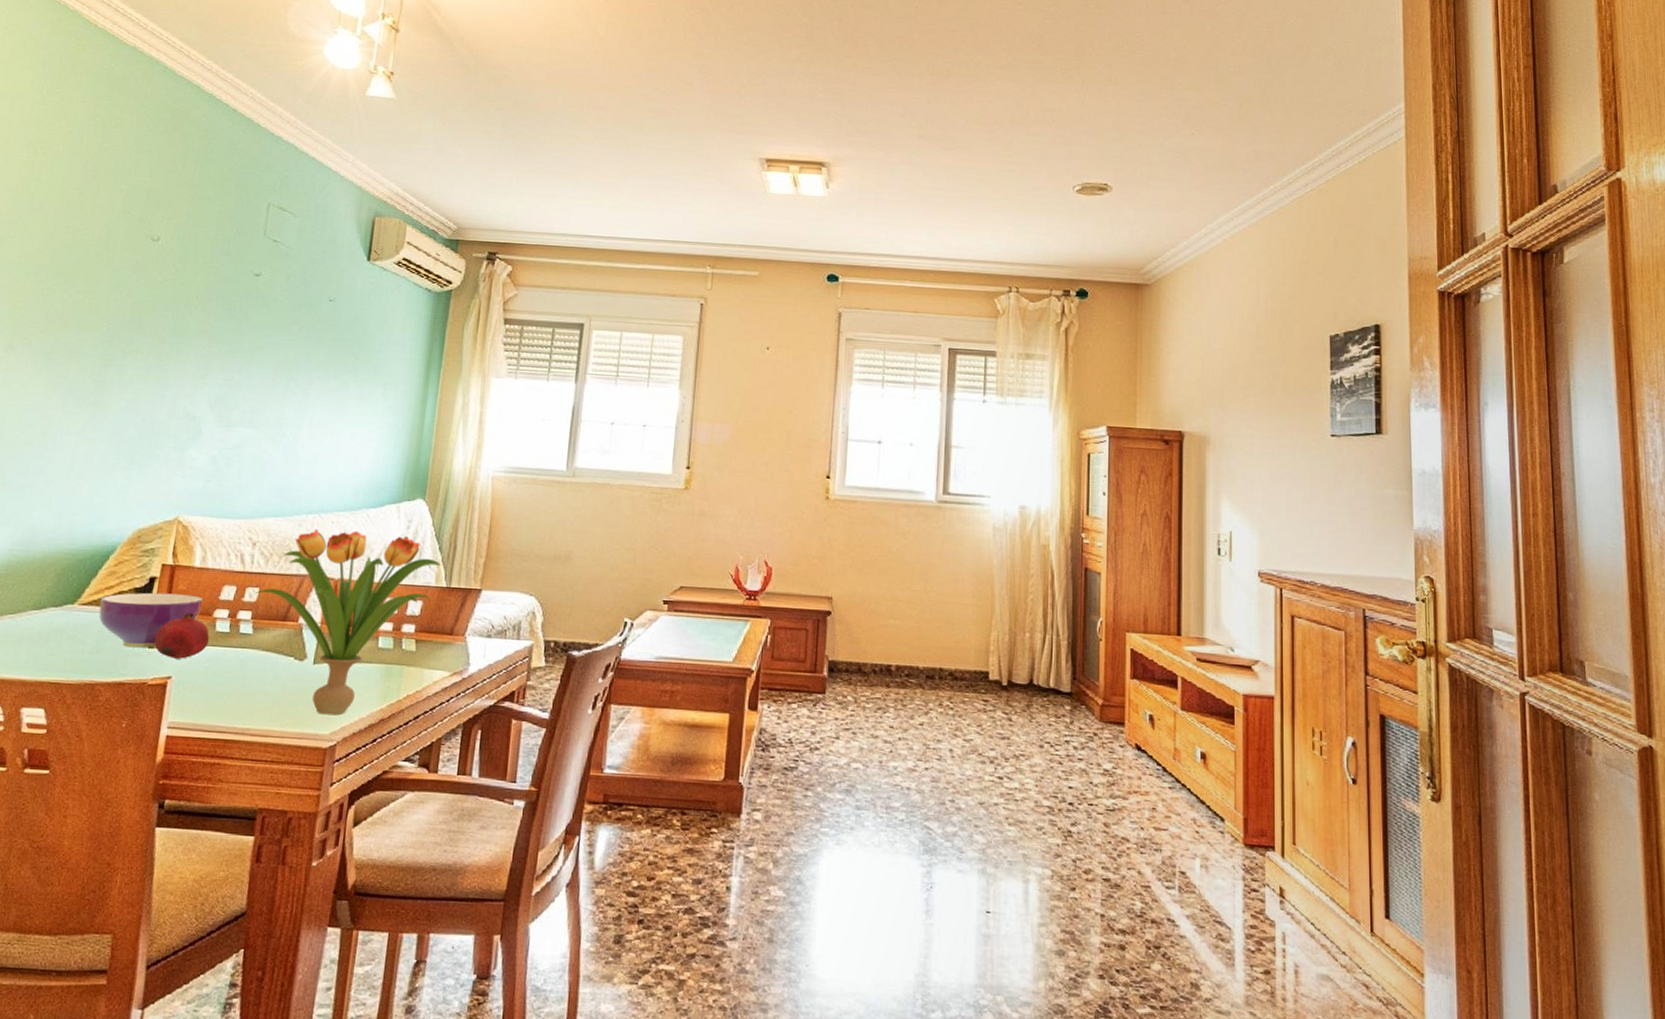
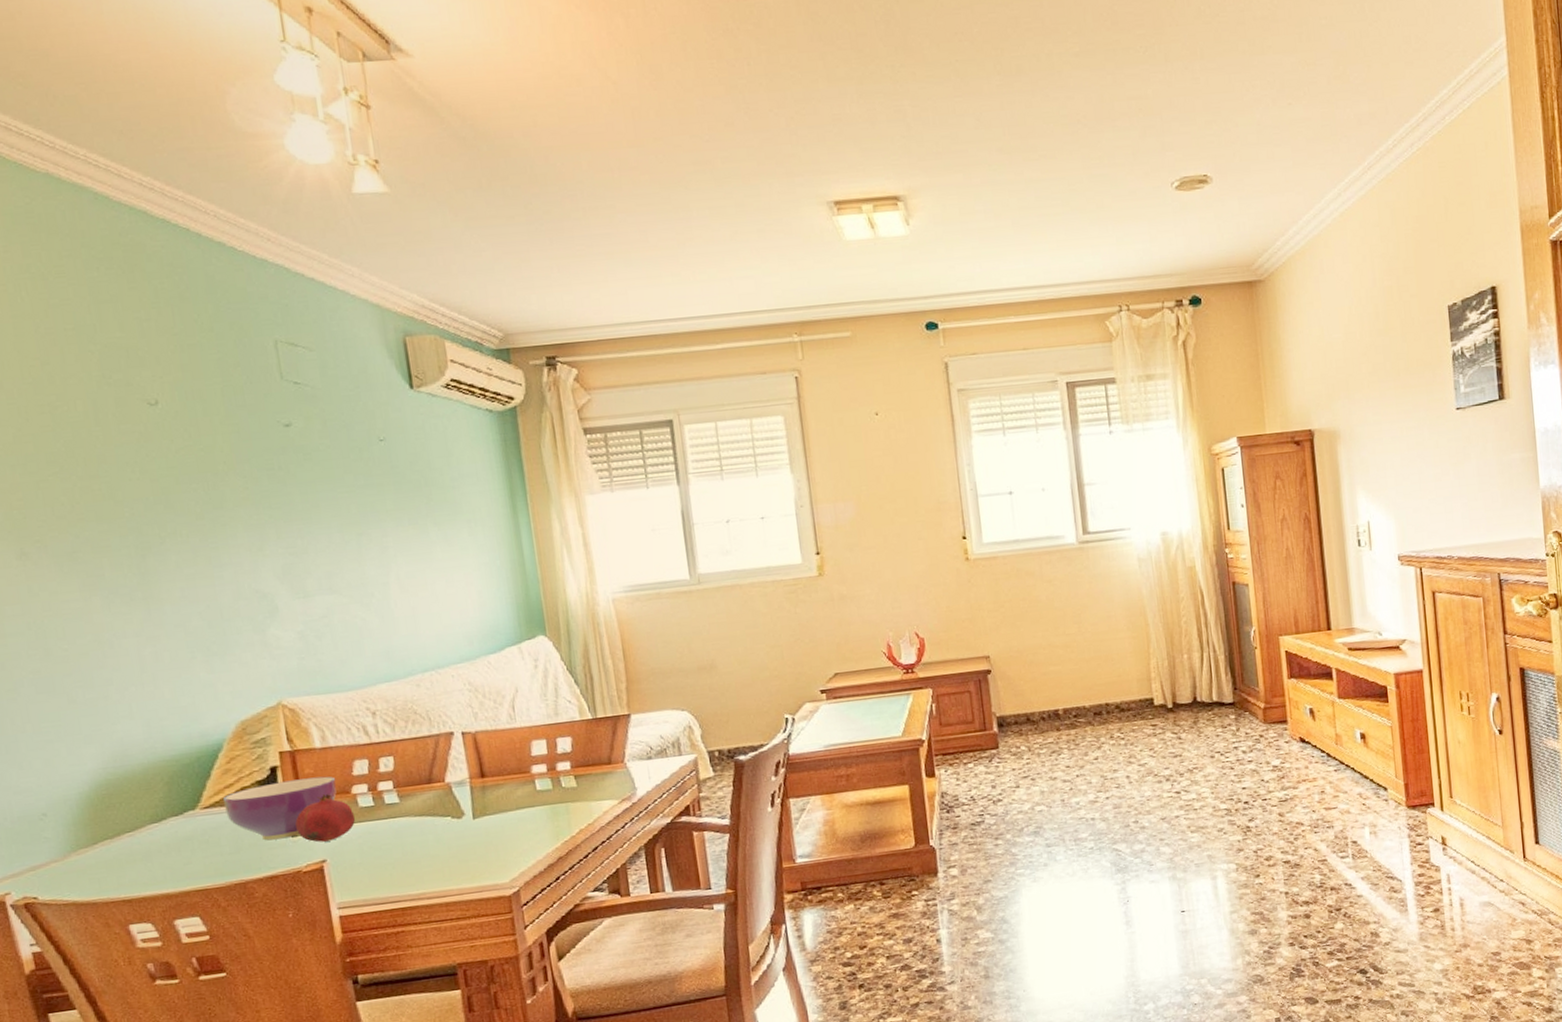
flower arrangement: present [254,528,441,715] -> none [389,676,581,865]

